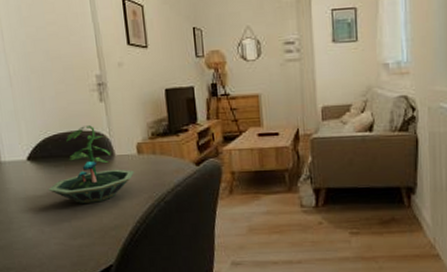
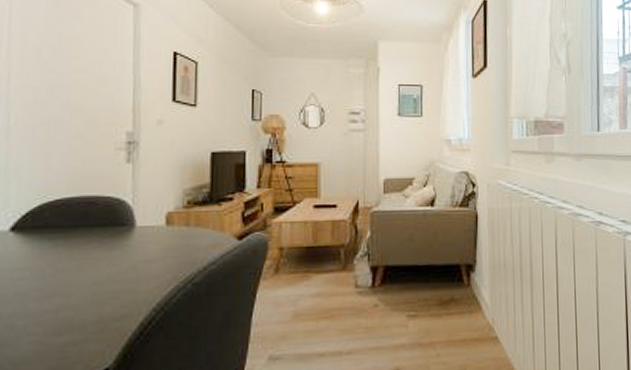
terrarium: present [49,125,134,205] -> none [34,190,158,288]

